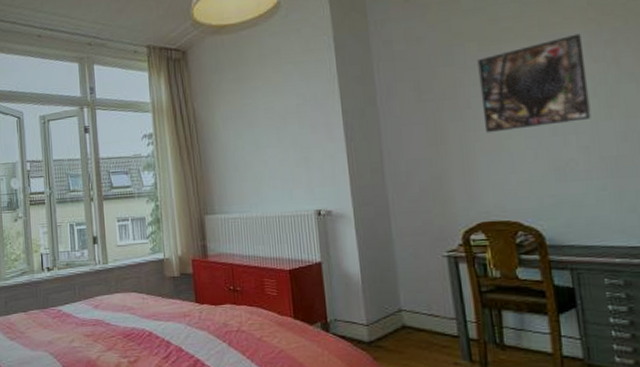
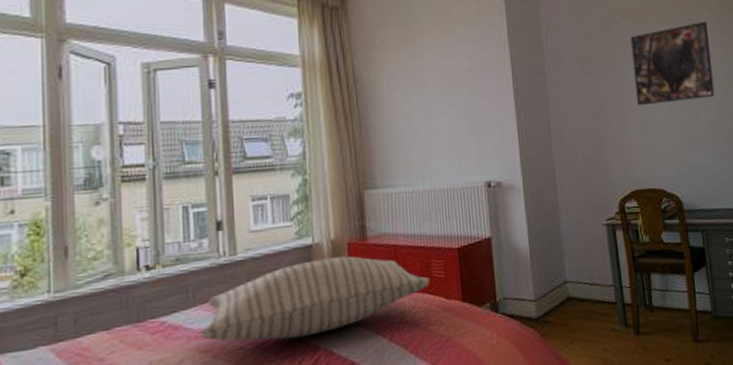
pillow: none [84,270,264,334] -> present [199,255,430,342]

